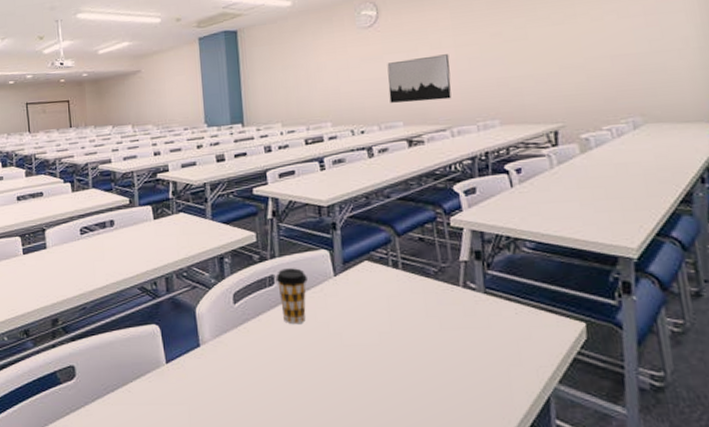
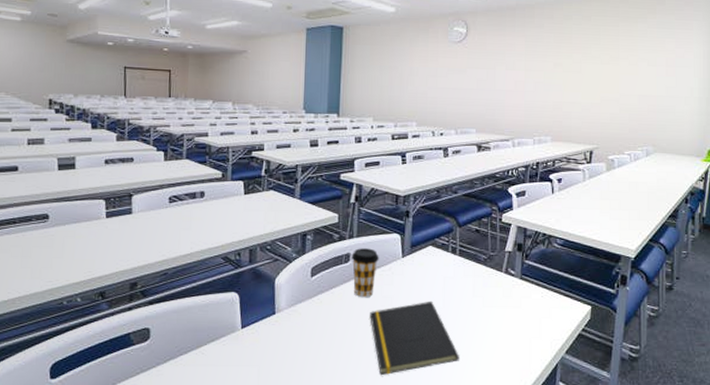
notepad: none [304,324,419,413] -> present [370,300,459,375]
wall art: present [387,54,452,103] -> none [467,75,520,114]

